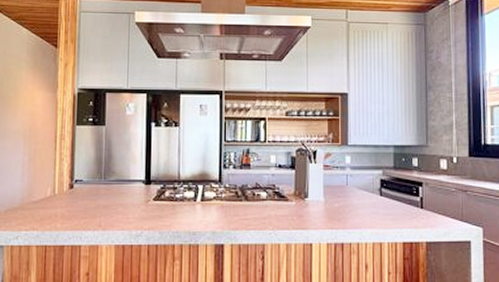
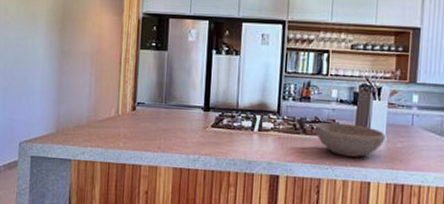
bowl: none [256,187,324,220] -> present [314,122,387,157]

